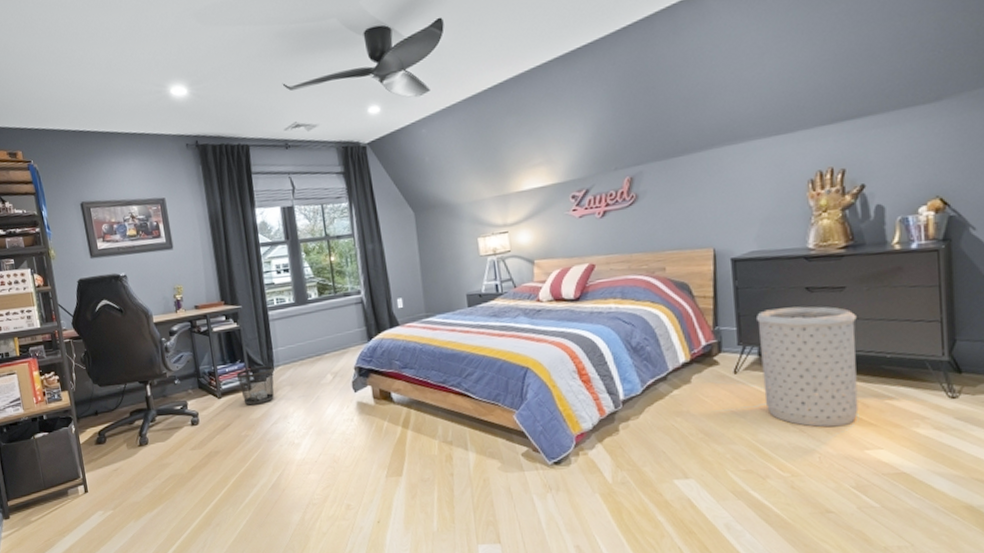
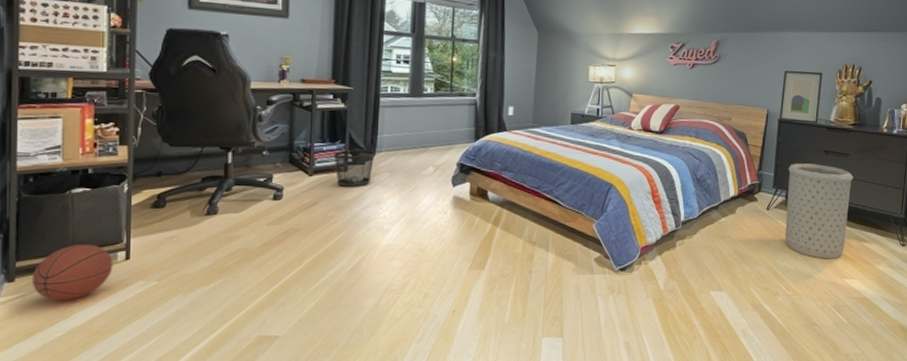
basketball: none [20,481,77,533] -> present [32,244,113,301]
picture frame: none [729,187,790,259] -> present [779,70,823,124]

